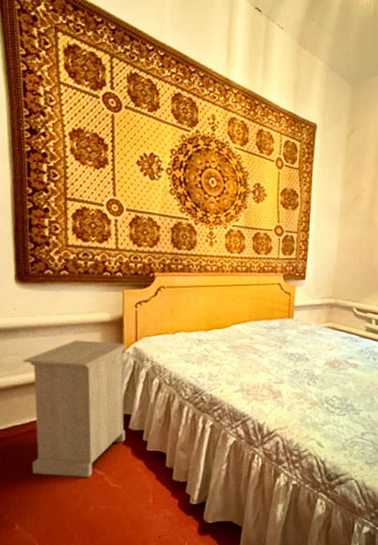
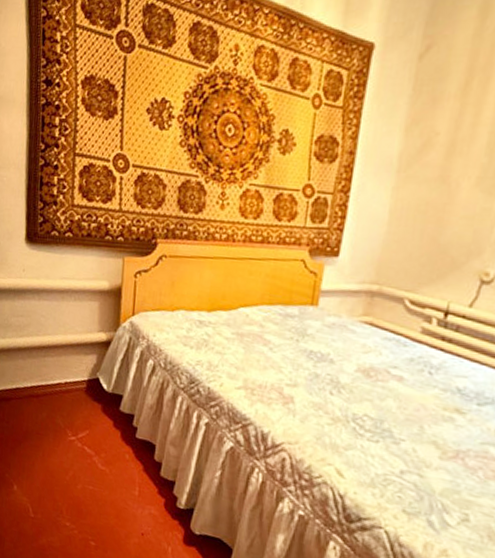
nightstand: present [22,340,127,477] -> none [27,307,123,454]

